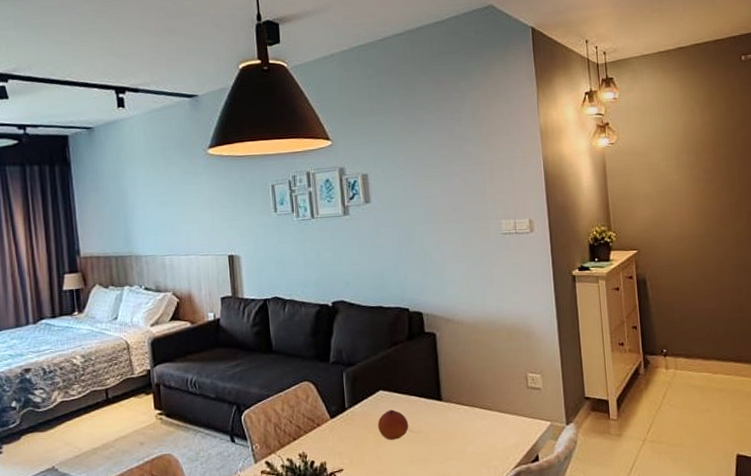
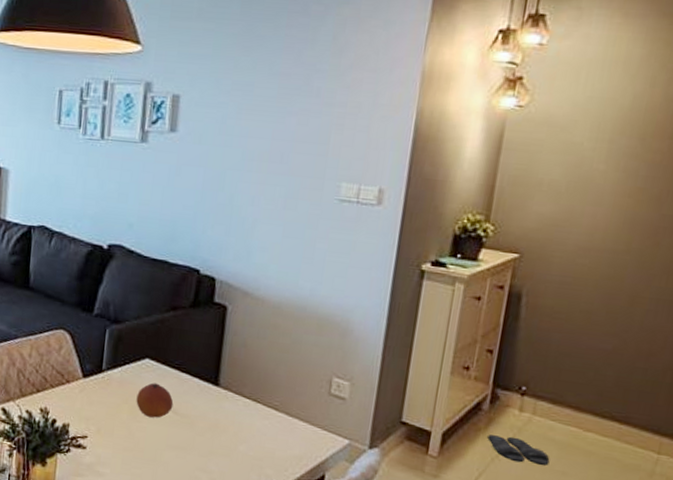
slippers: none [649,390,696,409] -> present [487,434,550,465]

